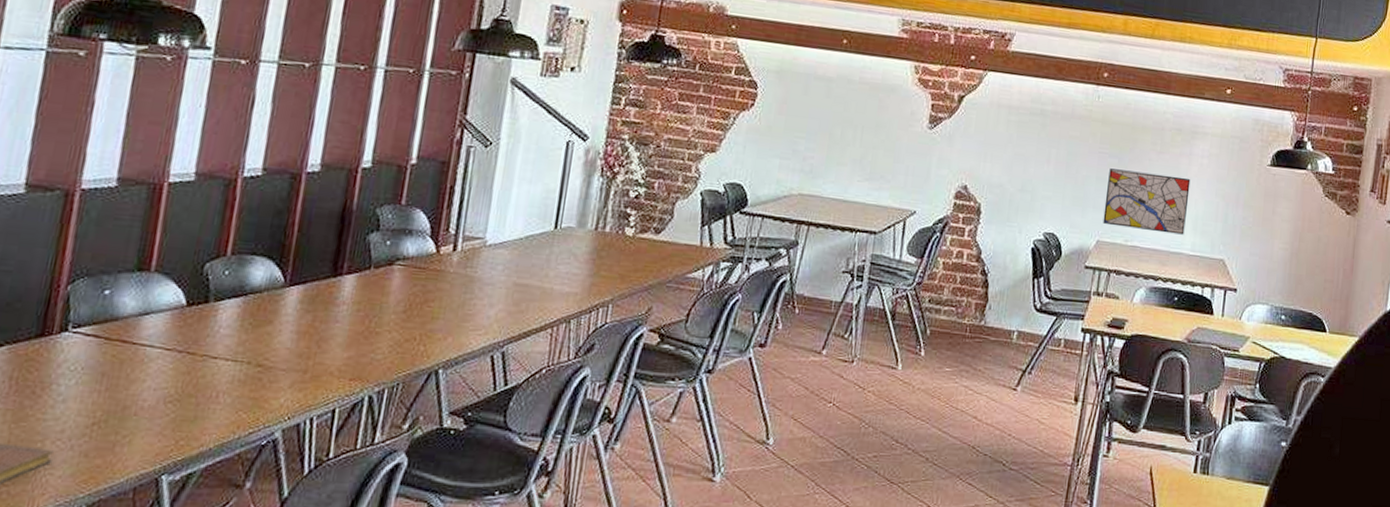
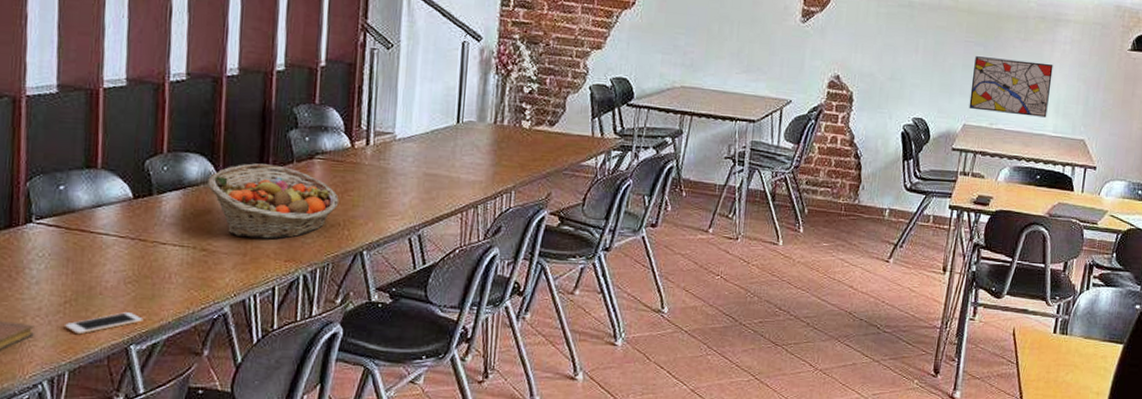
cell phone: none [89,436,181,462] -> present [65,312,144,335]
fruit basket: none [272,269,418,355] -> present [208,163,339,239]

